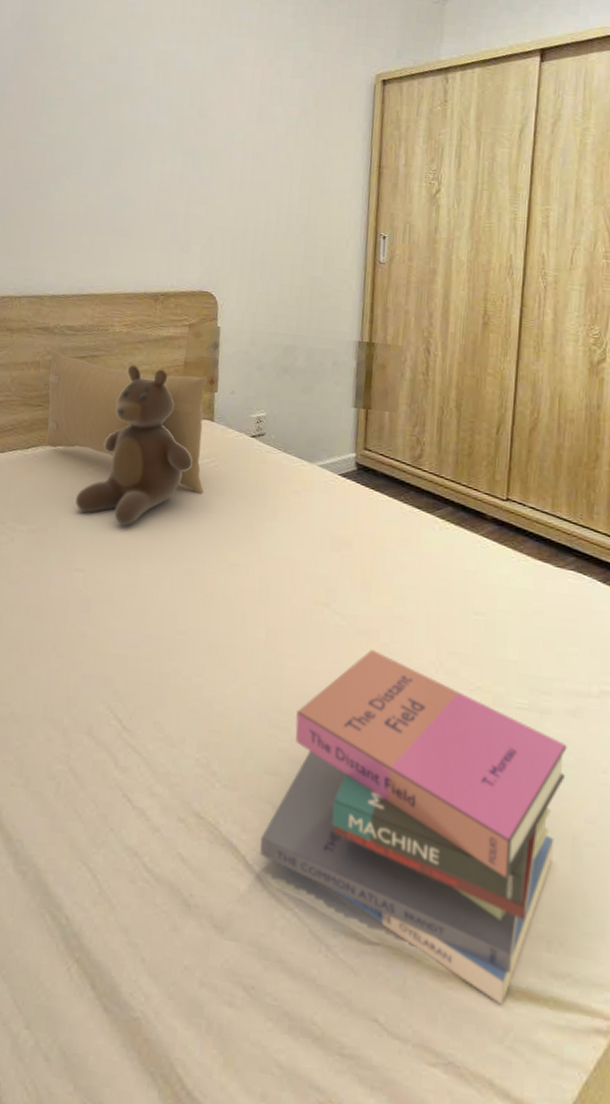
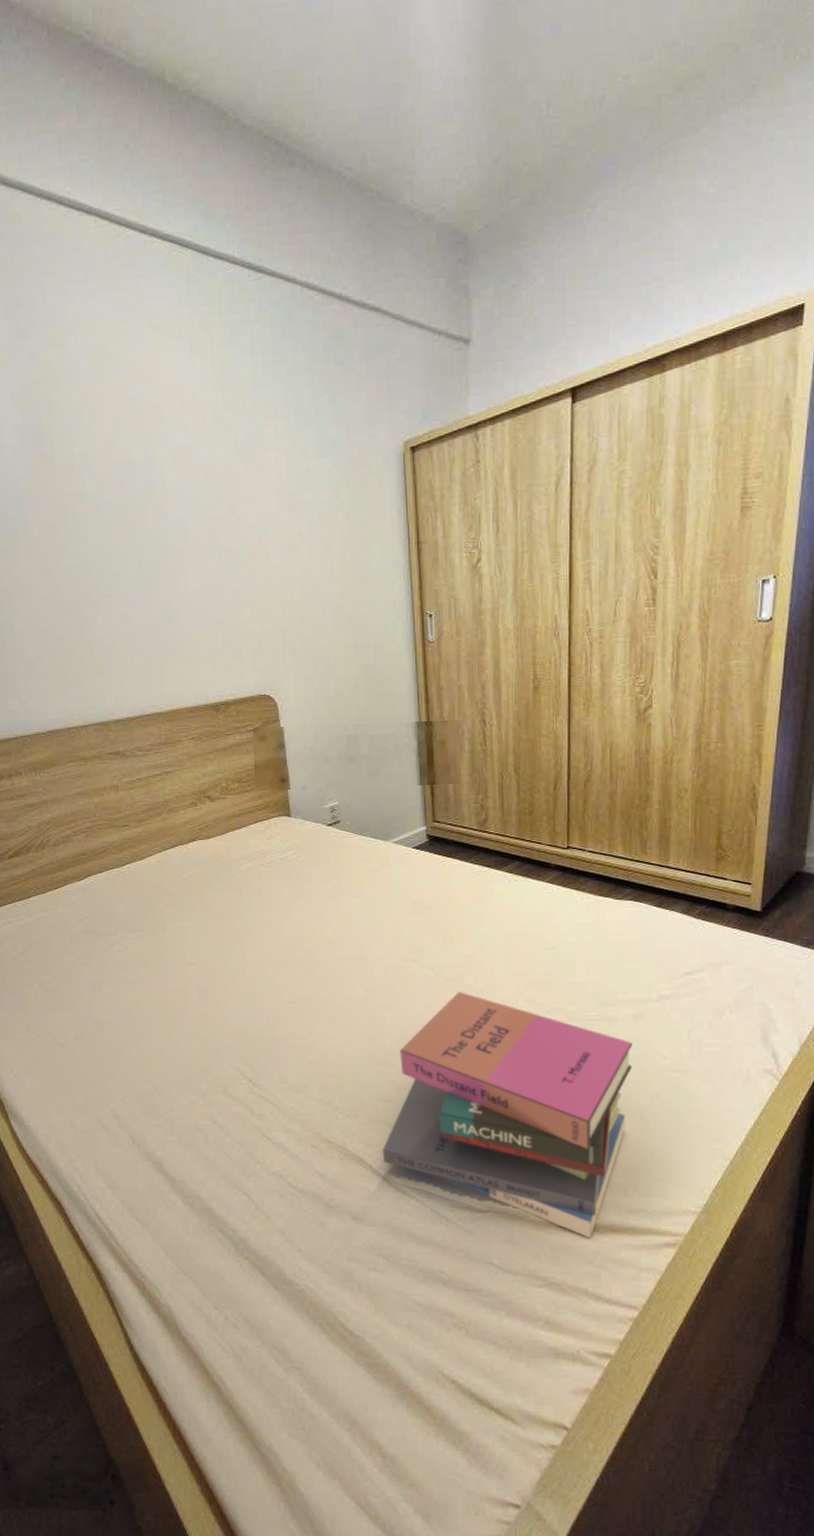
pillow: present [45,349,207,494] -> none [125,771,291,883]
teddy bear: present [75,364,193,526] -> none [175,775,278,921]

